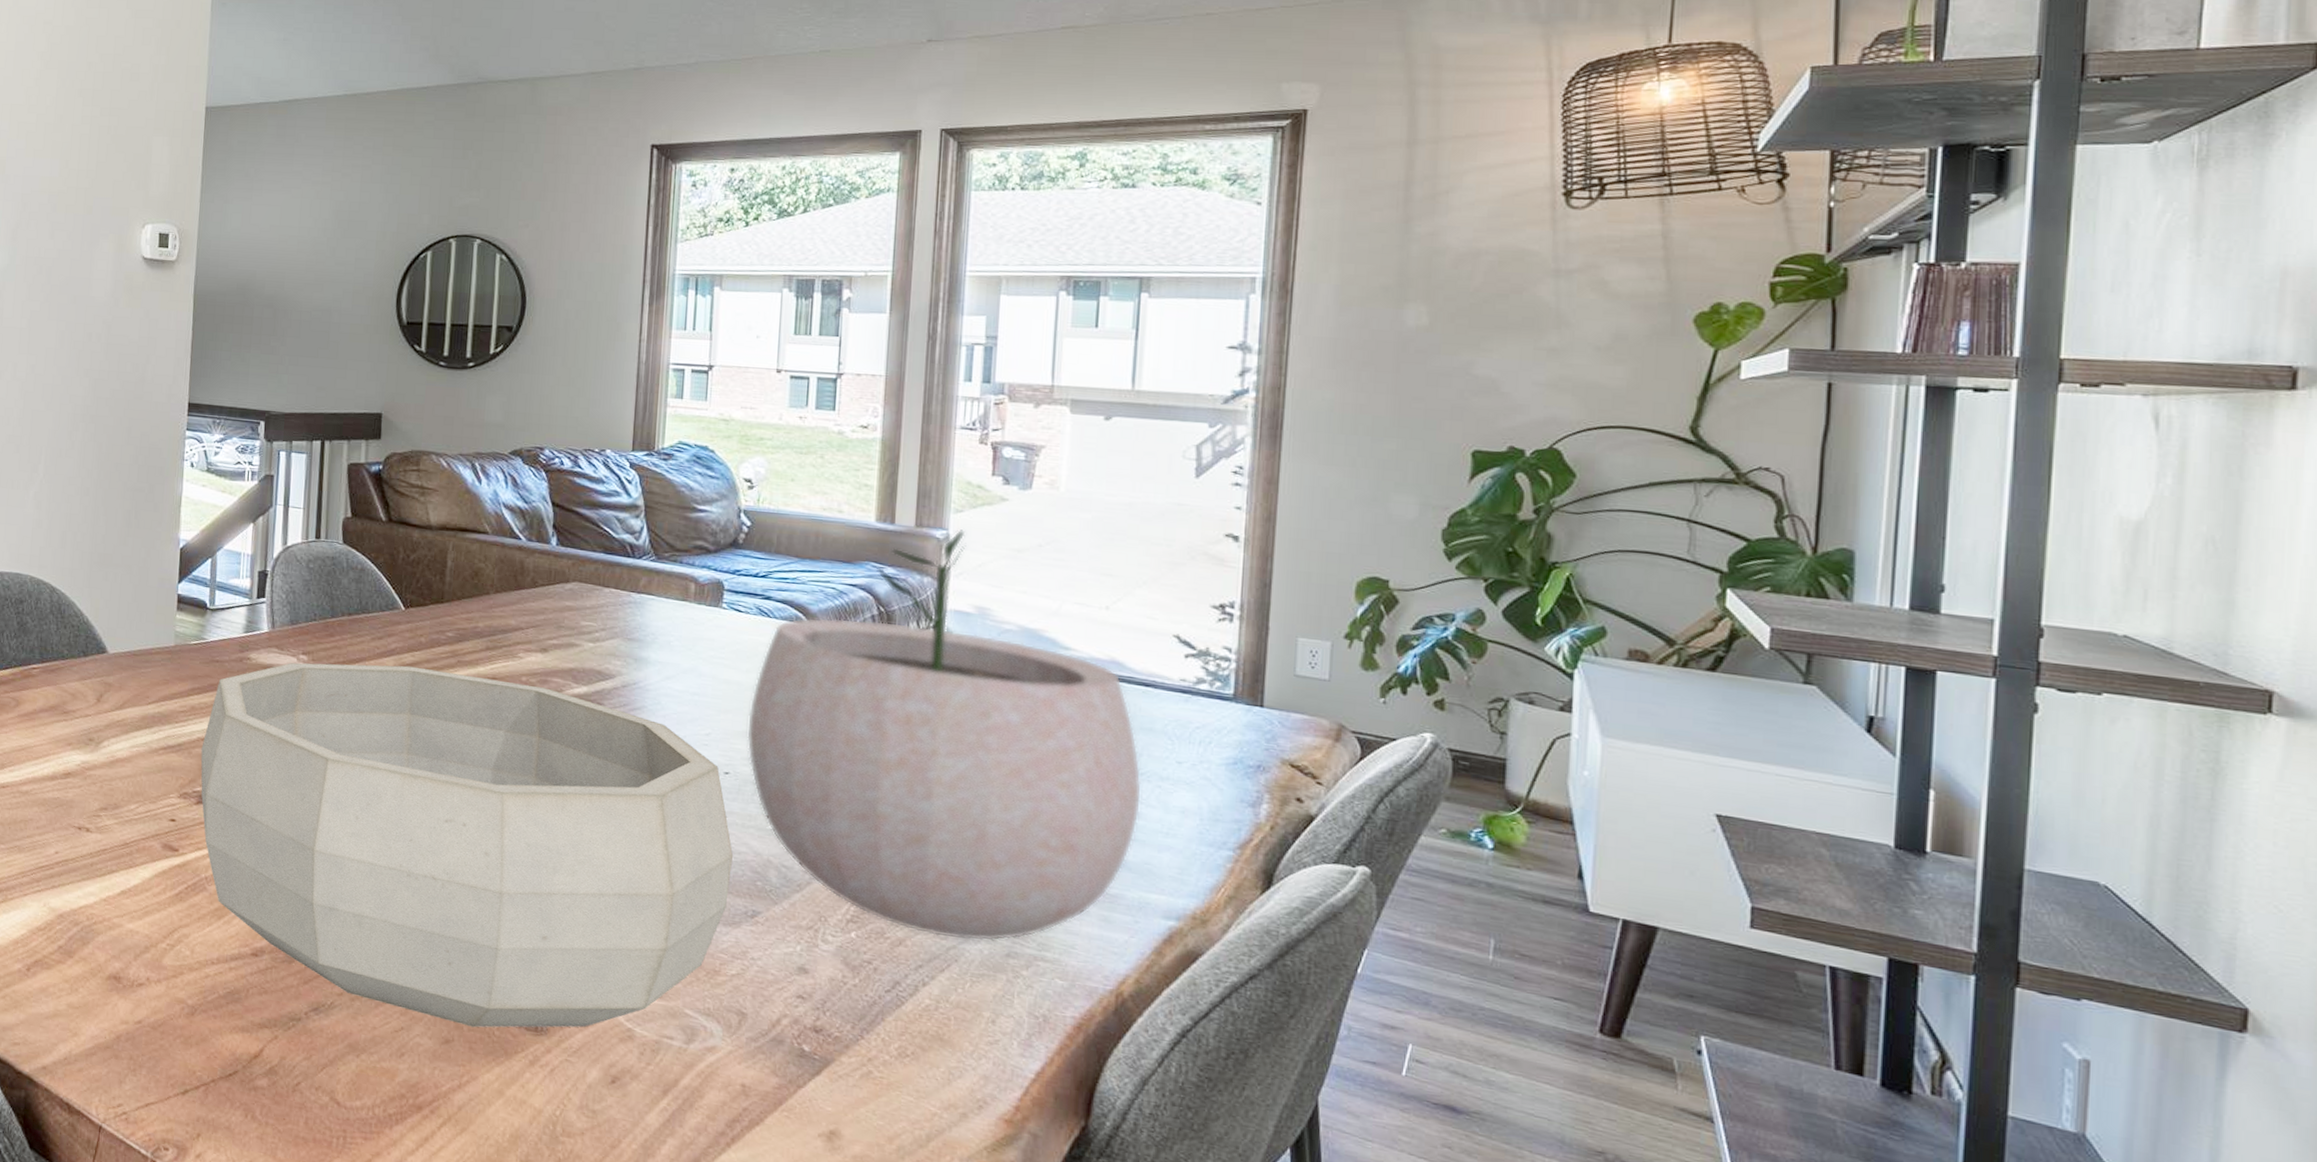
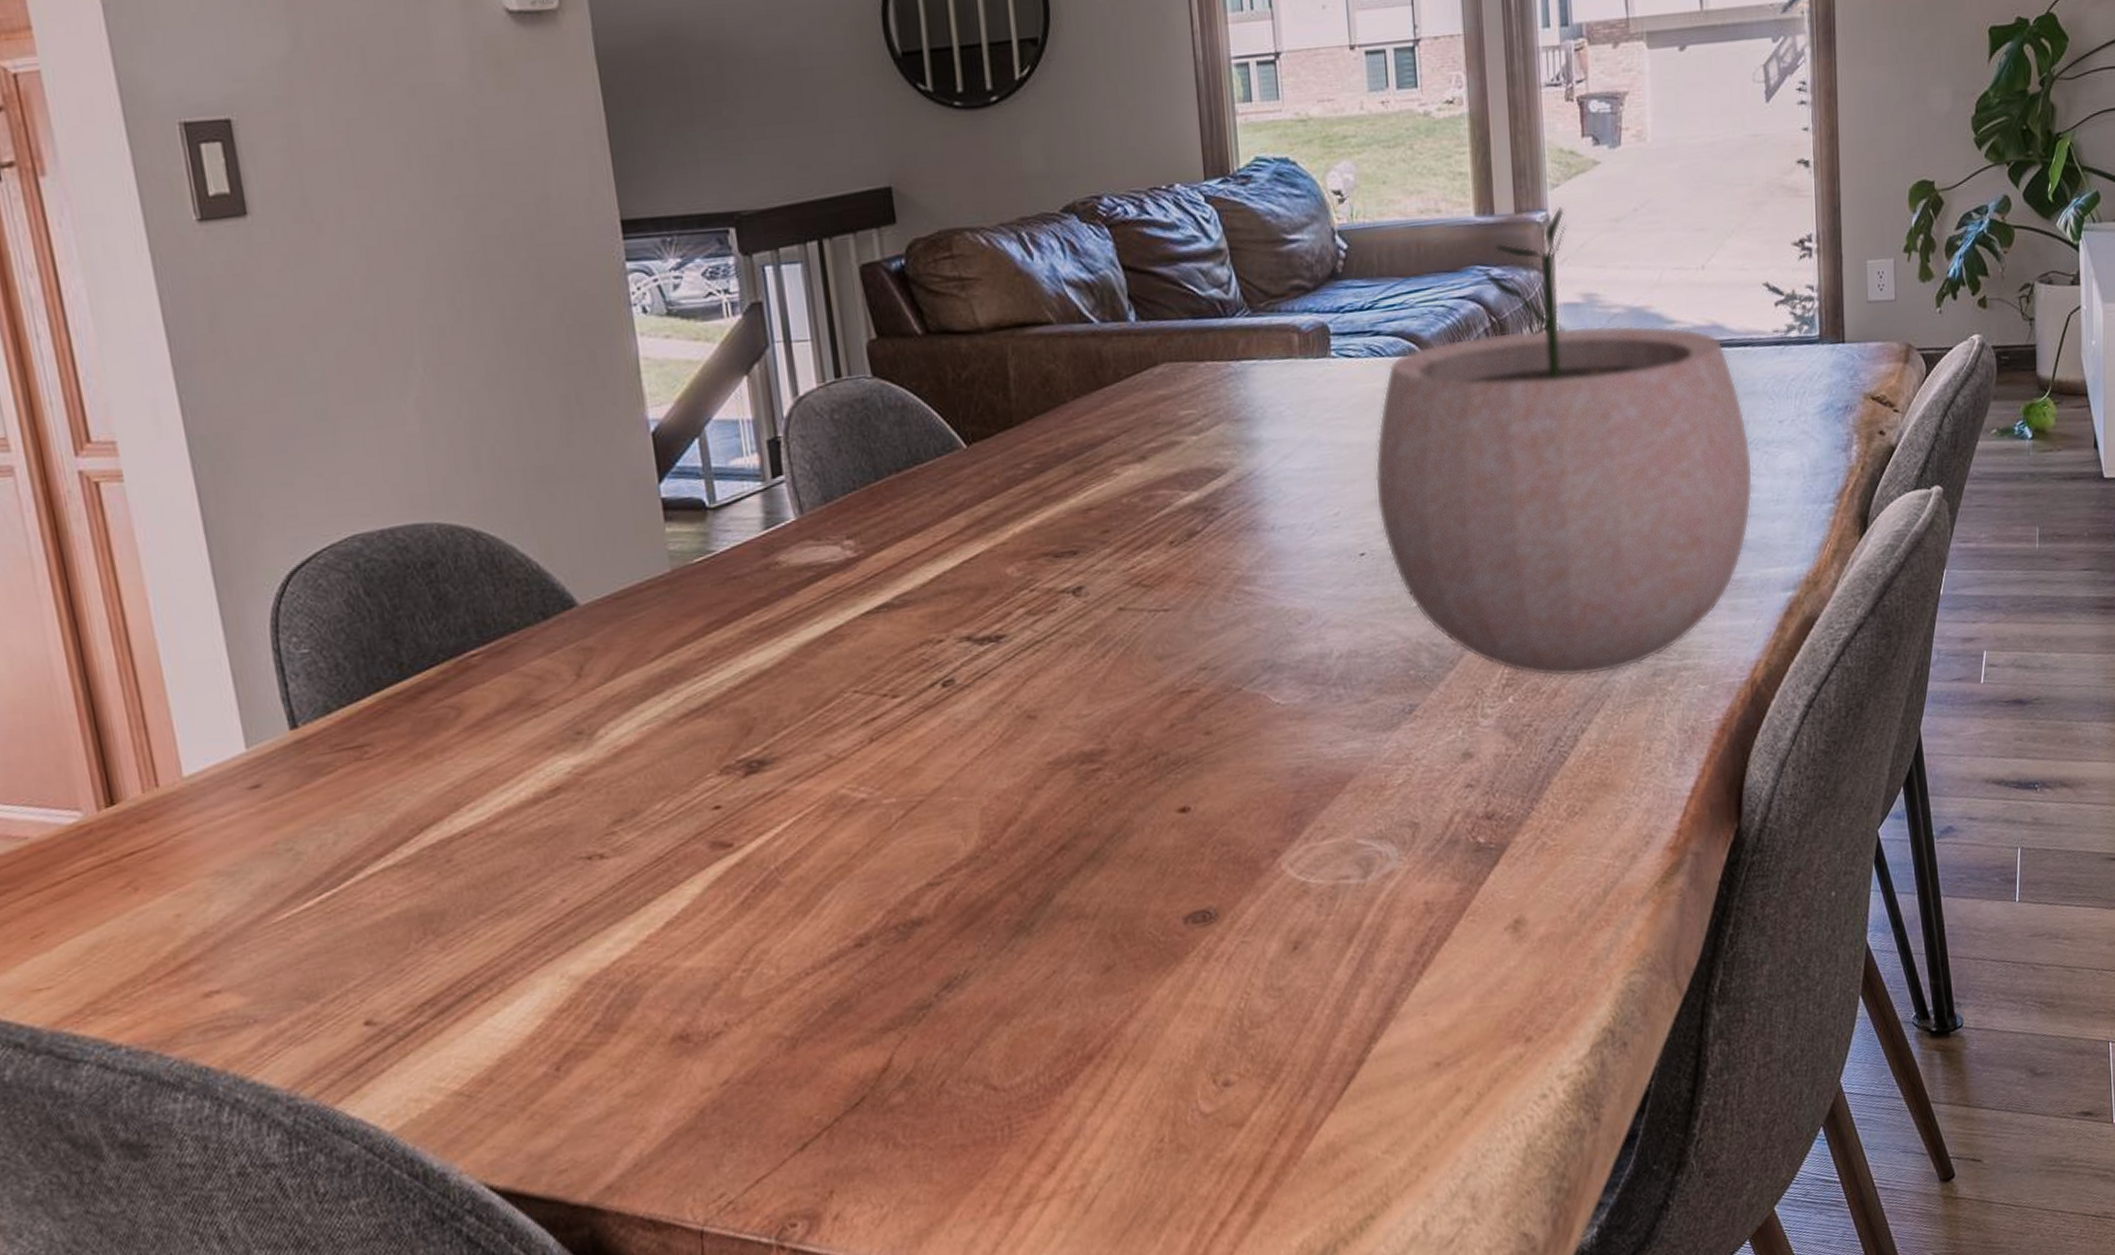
decorative bowl: present [200,662,733,1028] -> none [736,505,1383,953]

